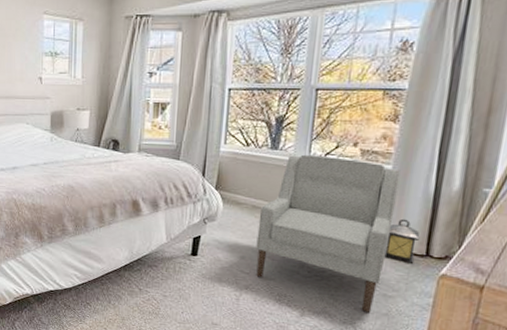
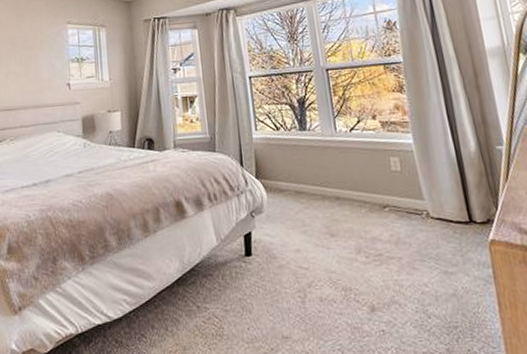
chair: present [256,154,401,312] -> none [303,131,439,295]
lantern: present [384,218,420,264] -> none [428,185,462,233]

